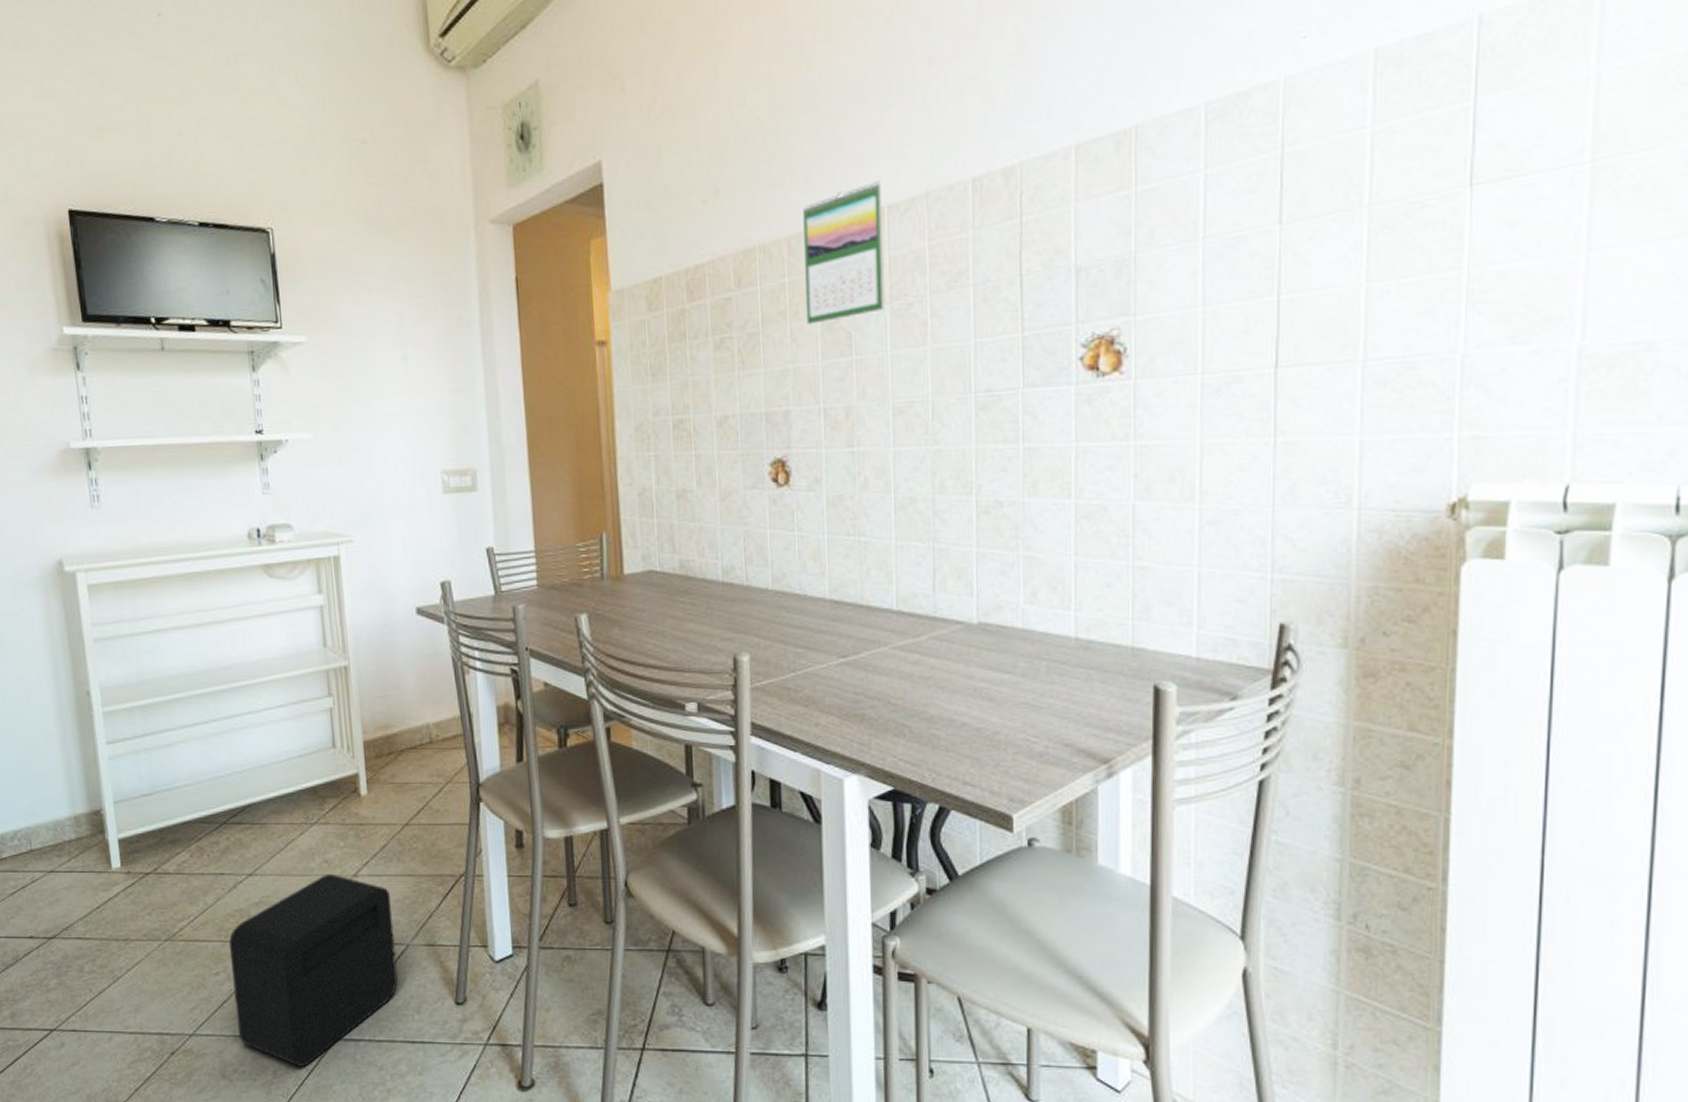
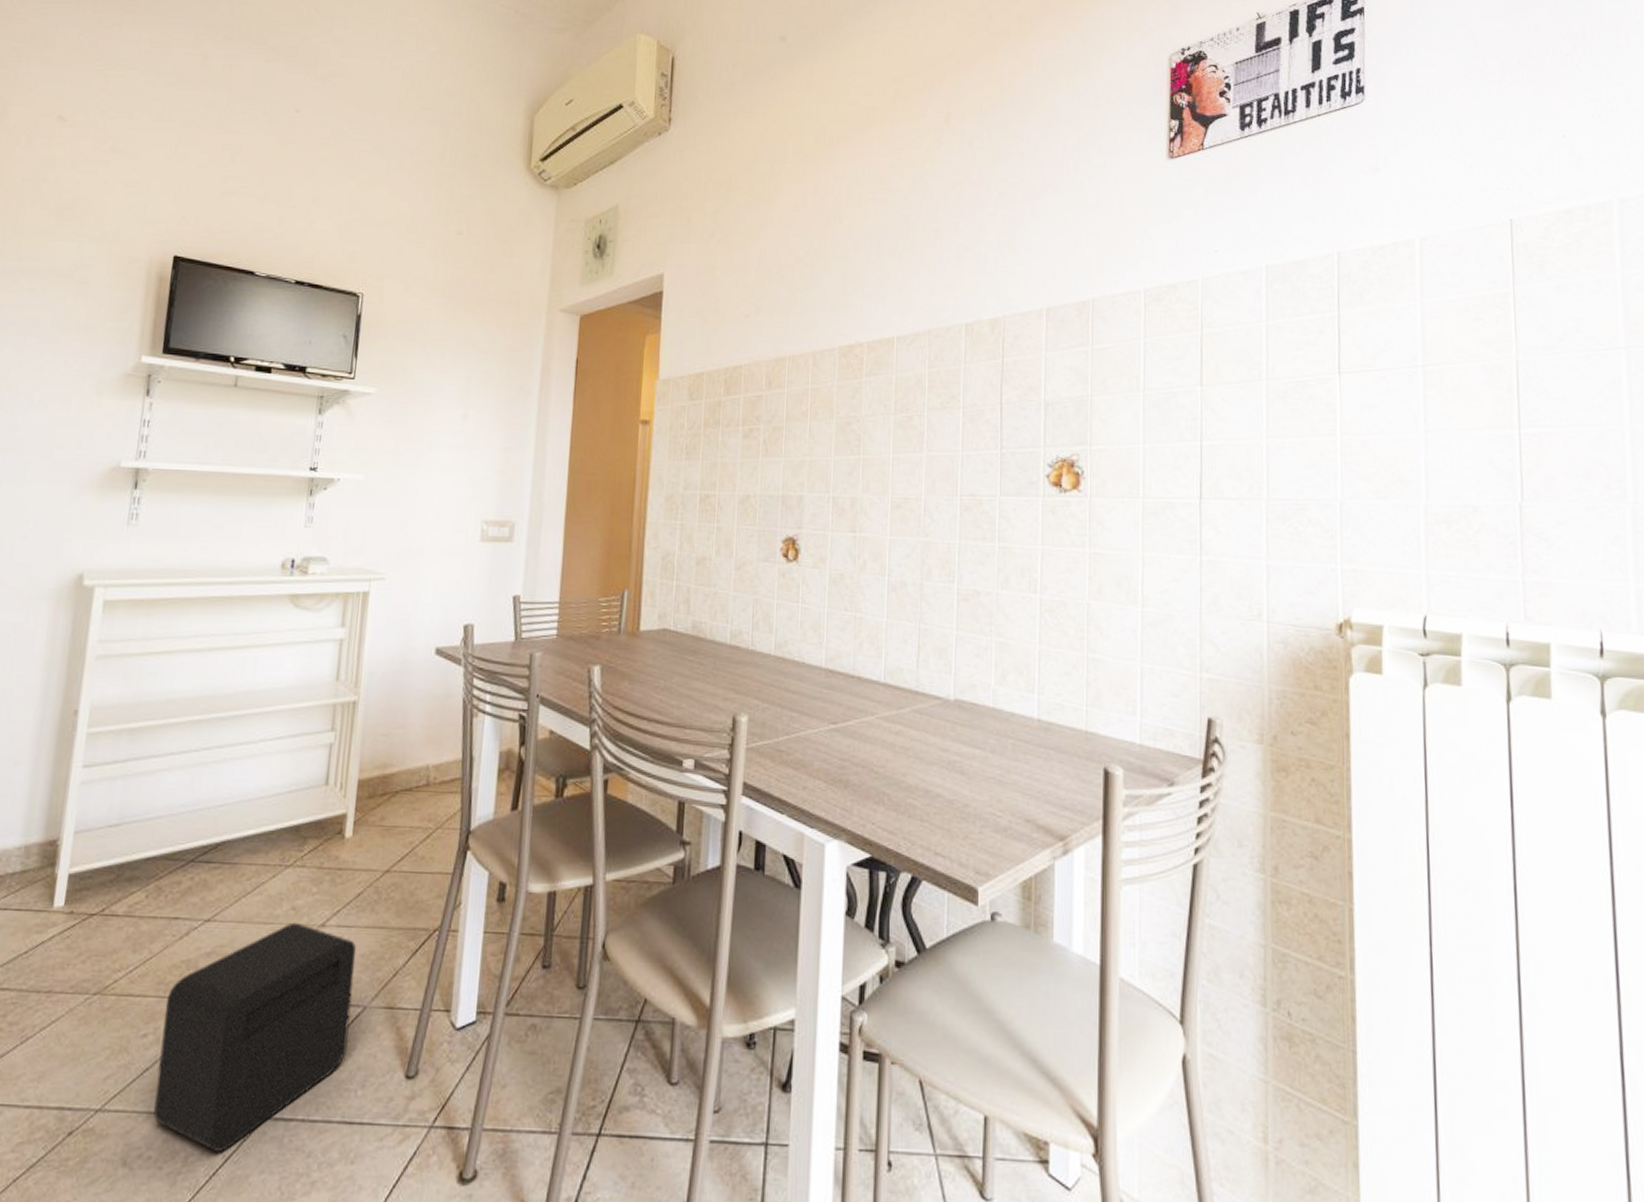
calendar: present [803,180,885,325] -> none [823,316,893,425]

